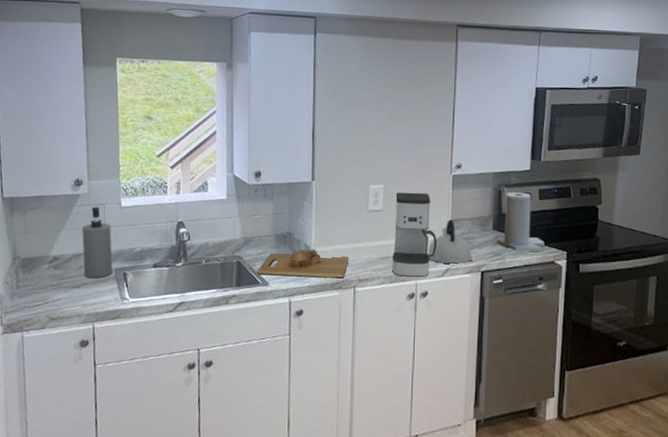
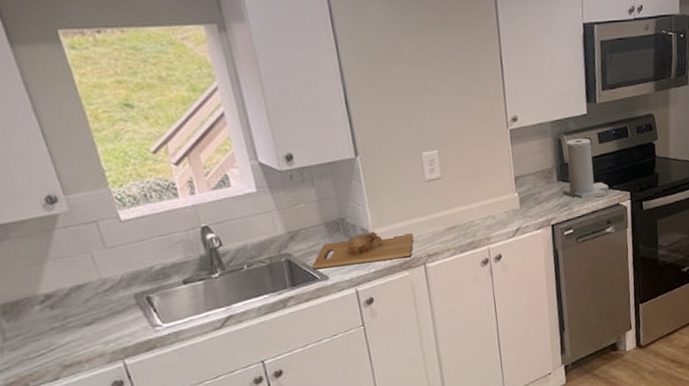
soap dispenser: present [75,206,113,279] -> none [59,225,132,312]
coffee maker: present [392,192,438,278] -> none [452,152,505,245]
kettle: present [428,219,472,264] -> none [495,177,541,224]

